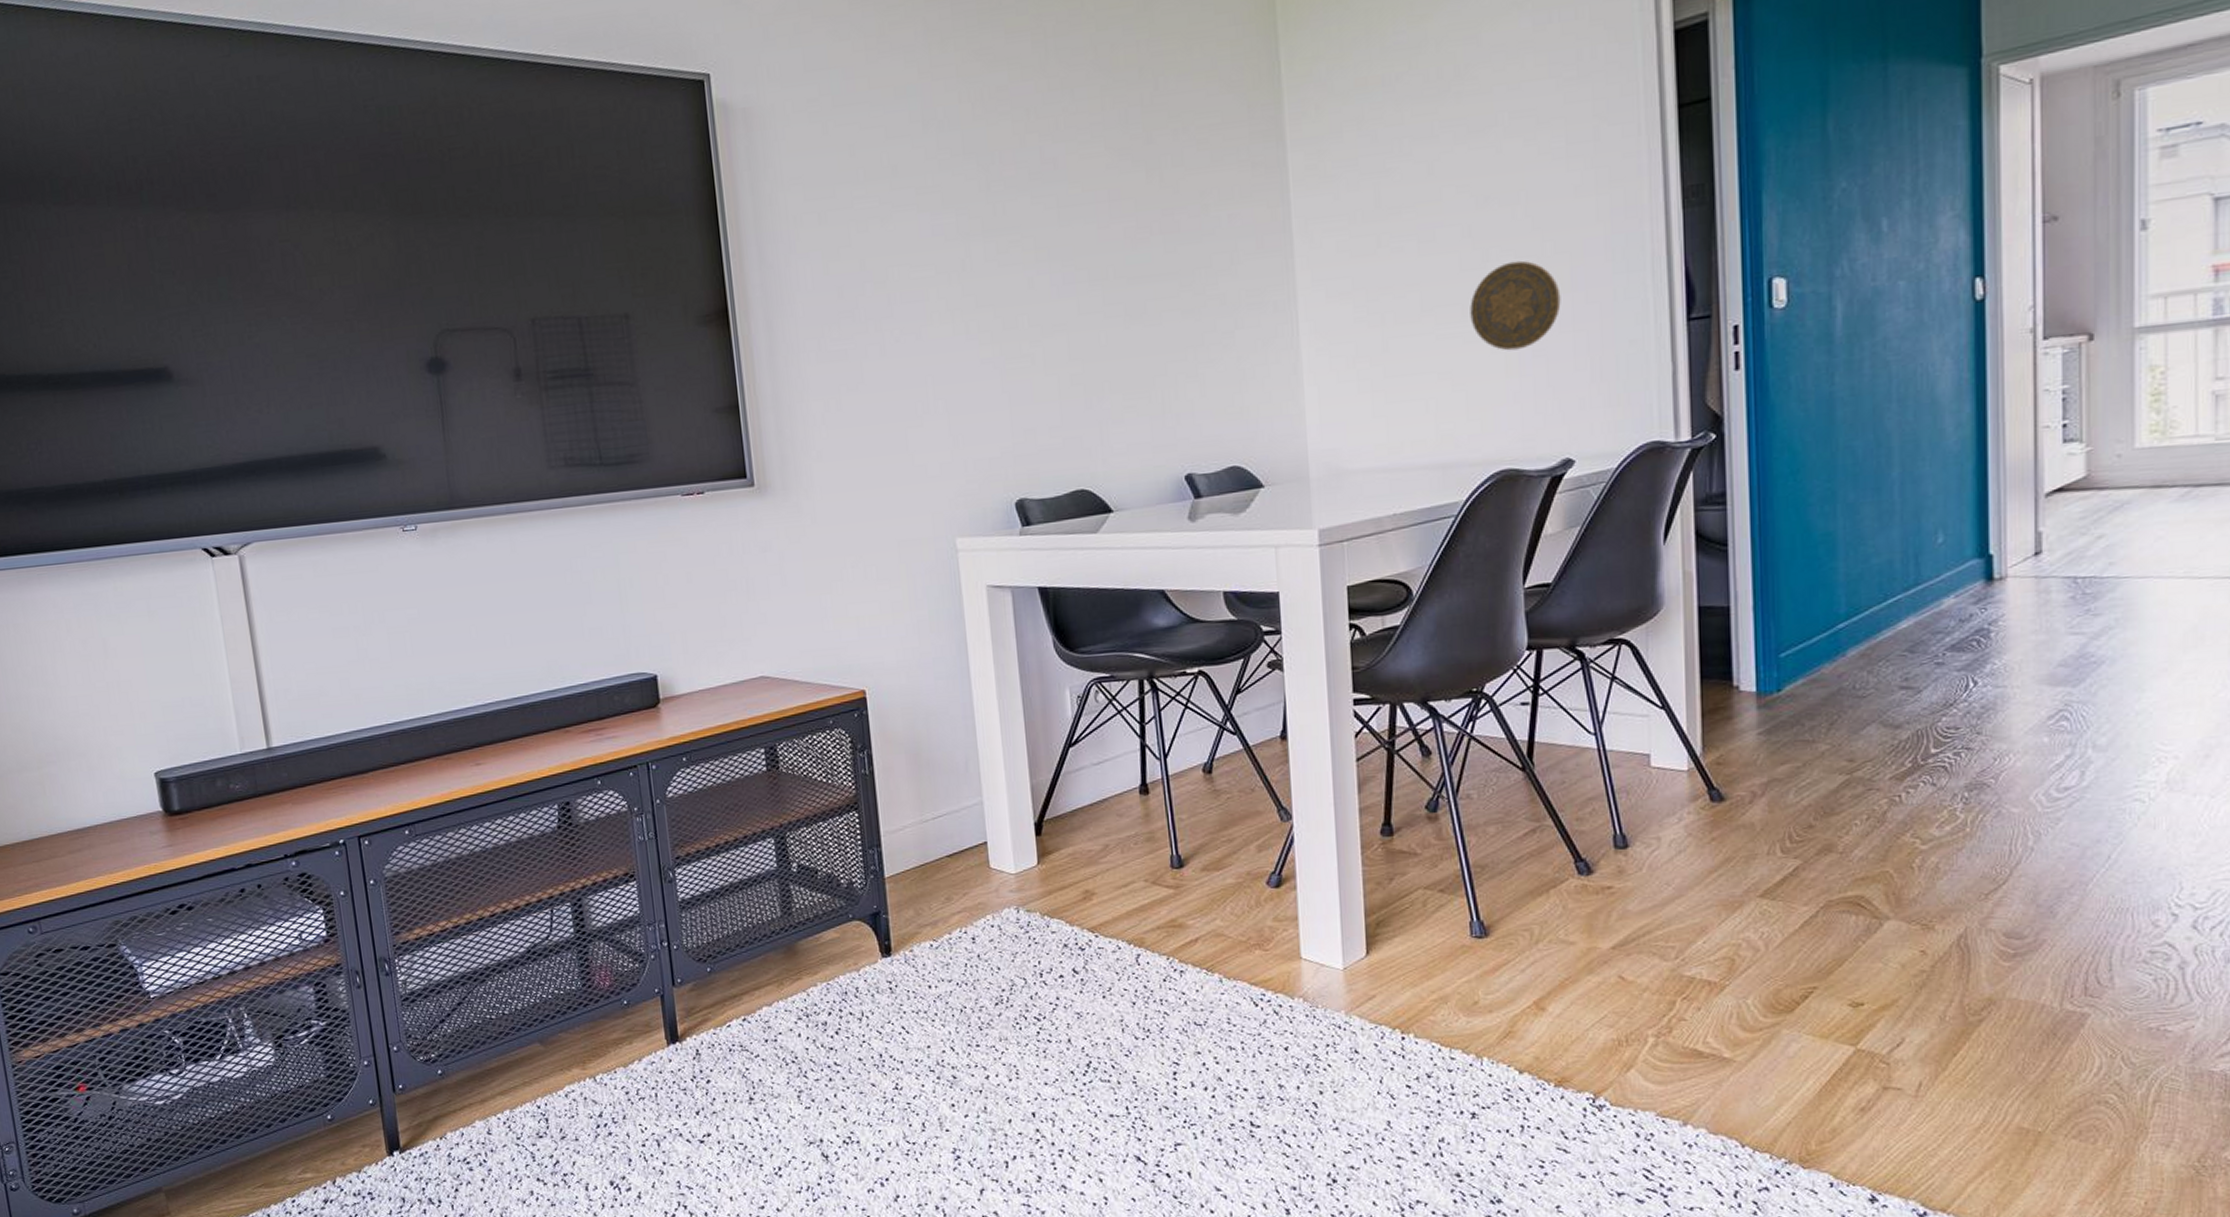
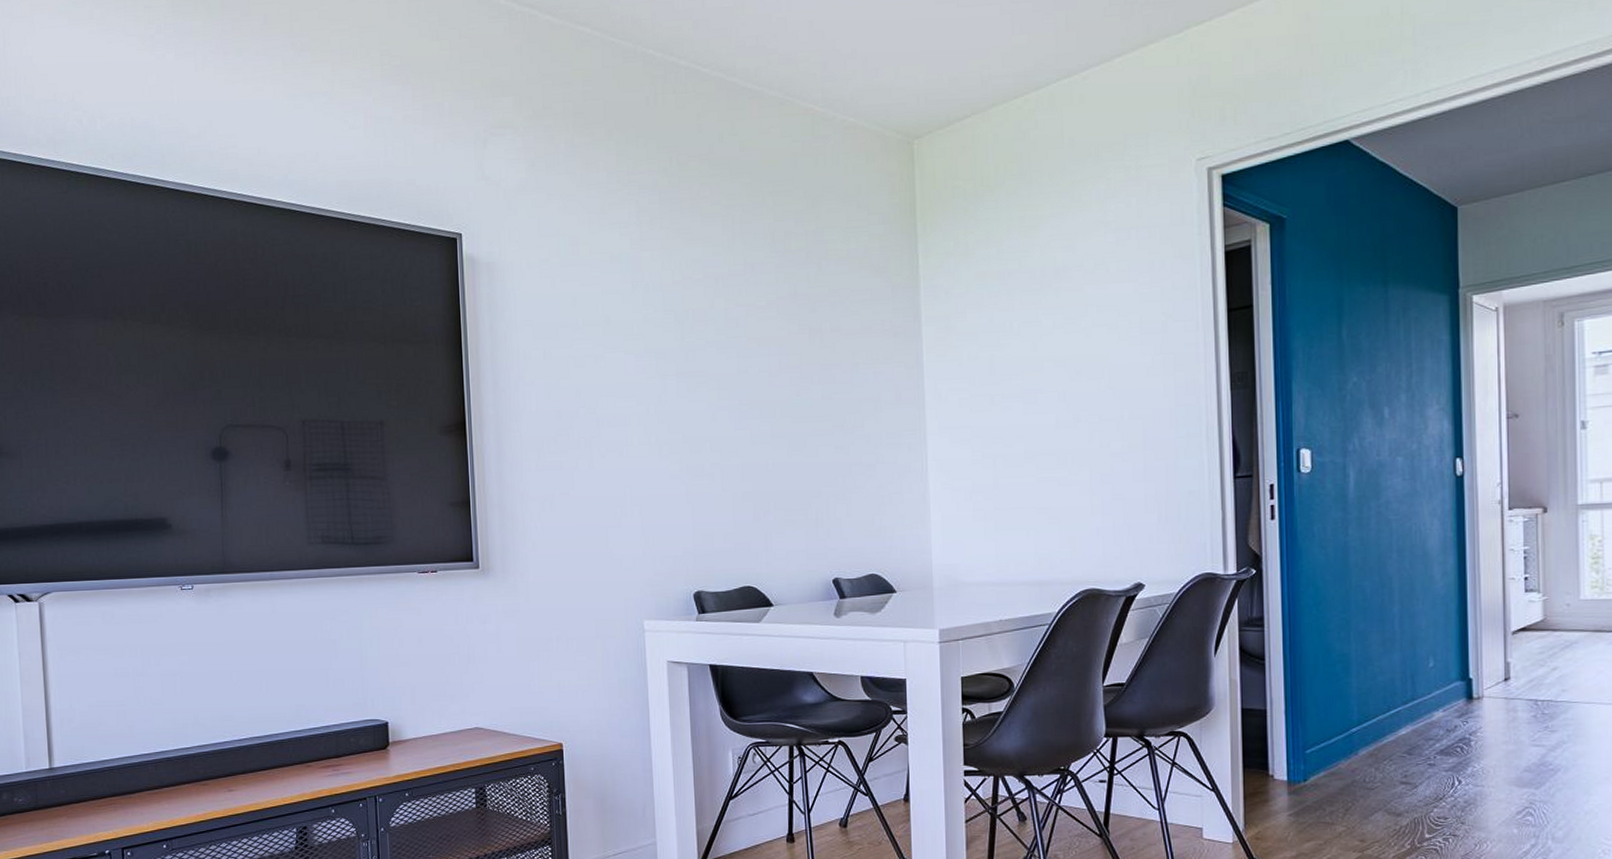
decorative plate: present [1470,260,1561,351] -> none [1063,423,1135,494]

